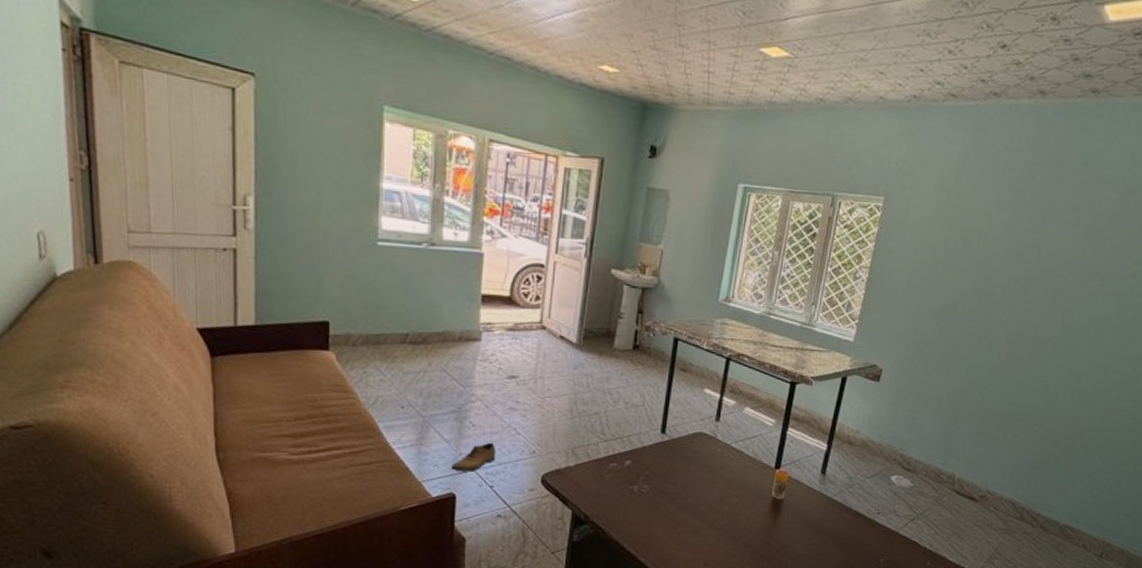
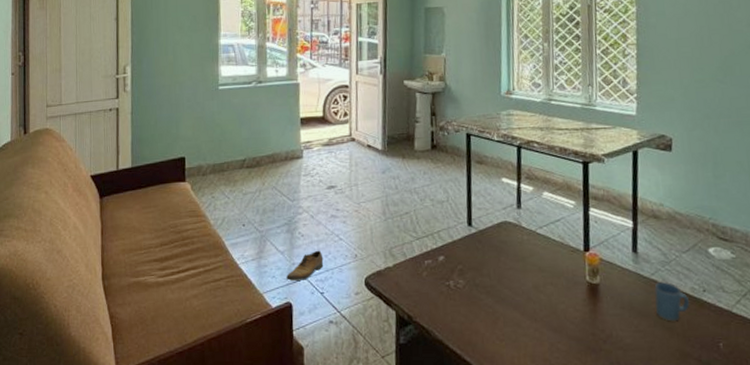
mug: none [831,503,864,538] -> present [654,282,690,322]

